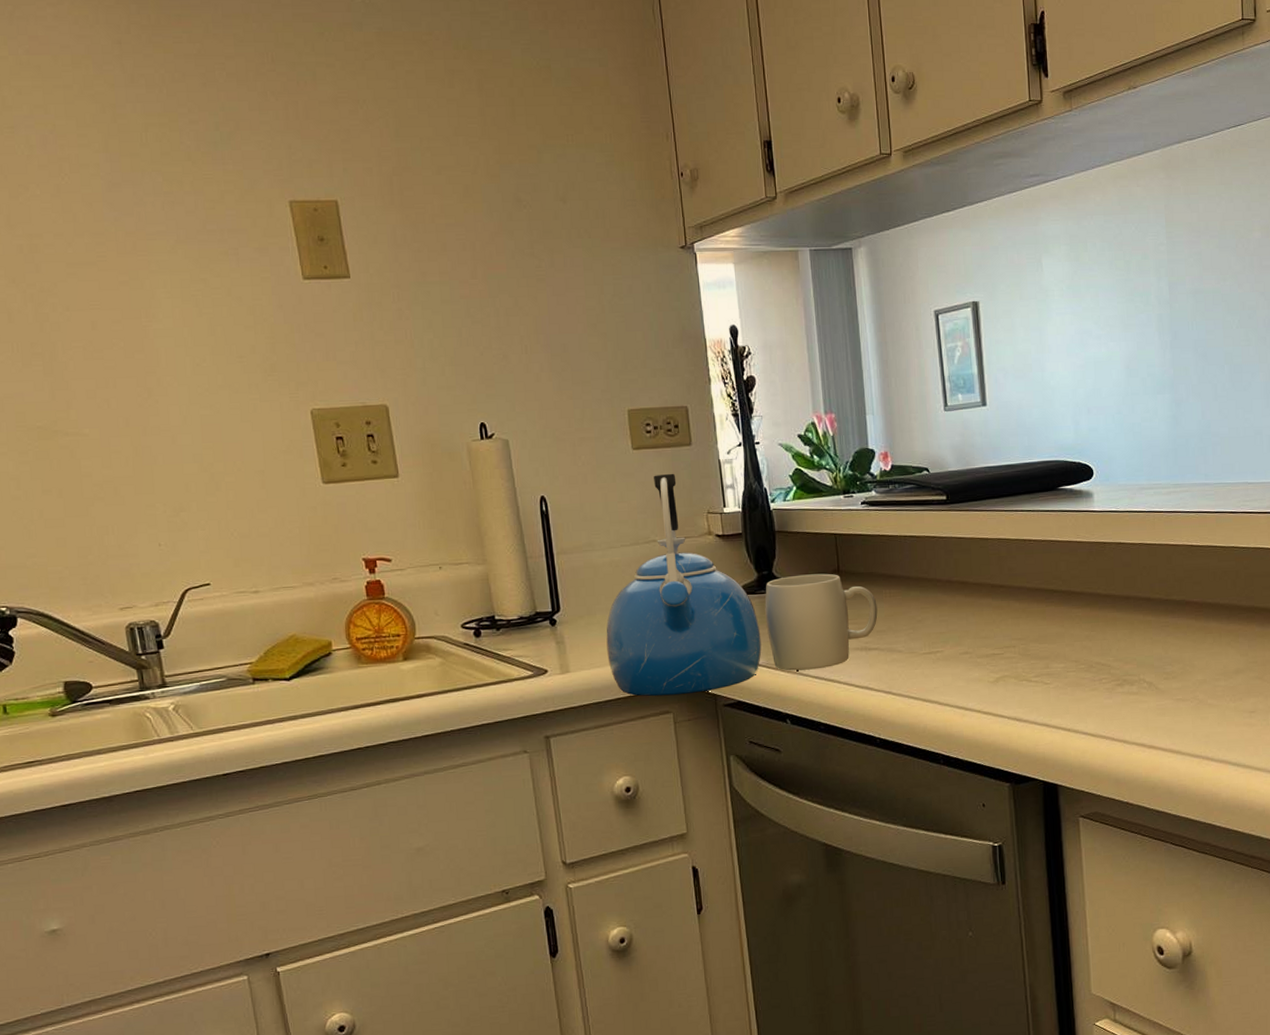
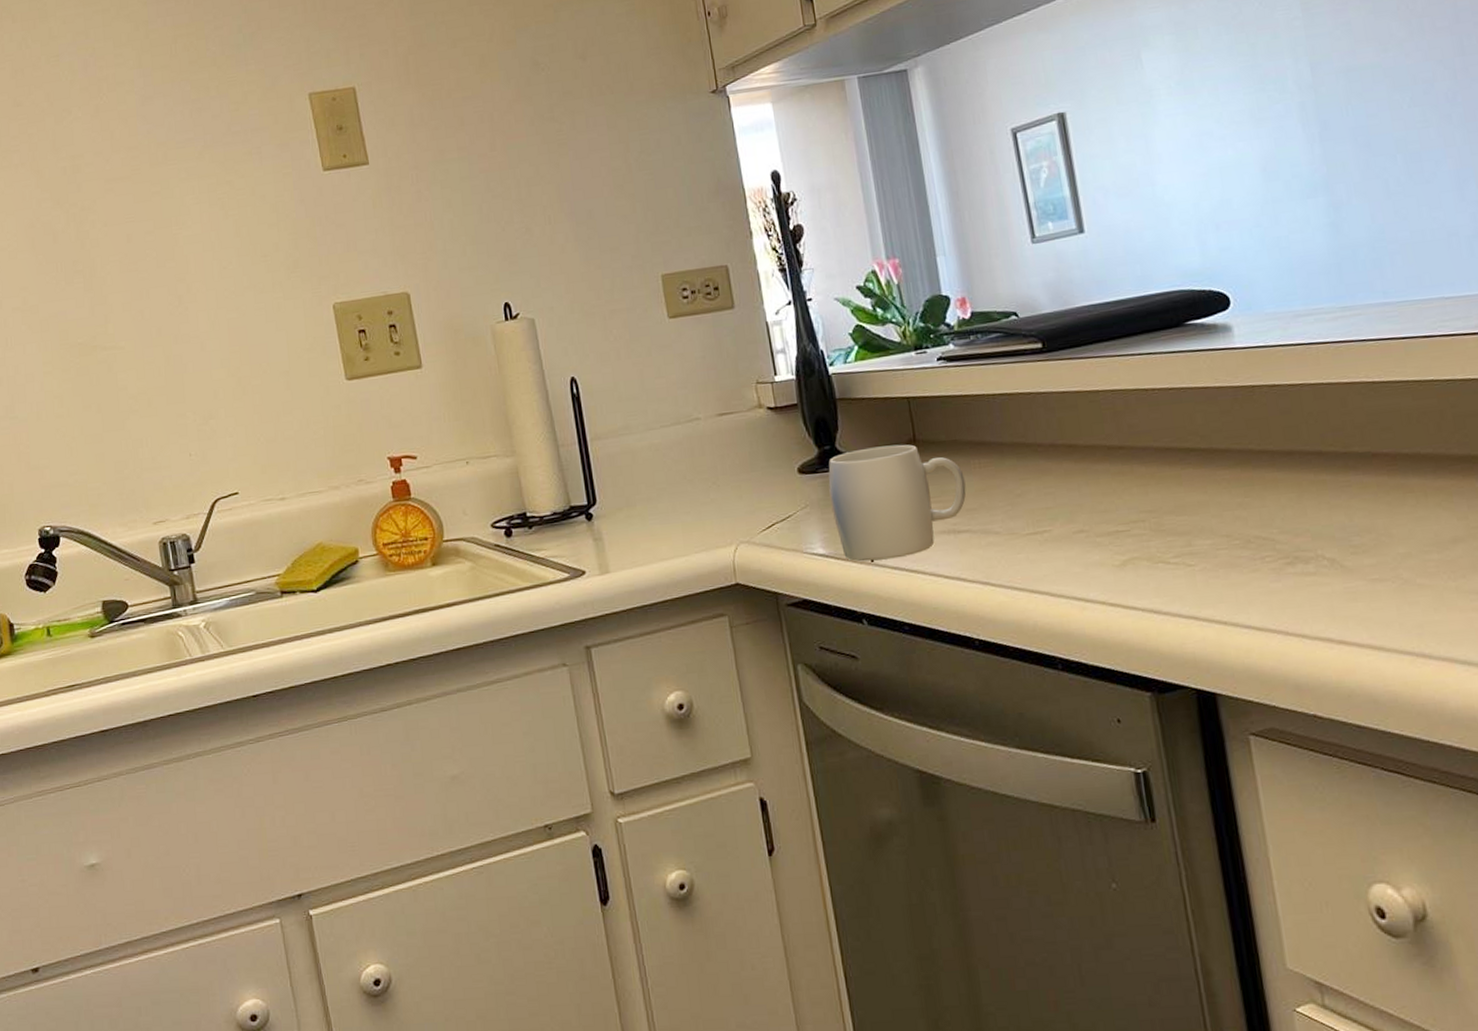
kettle: present [606,473,762,697] -> none [648,341,828,598]

